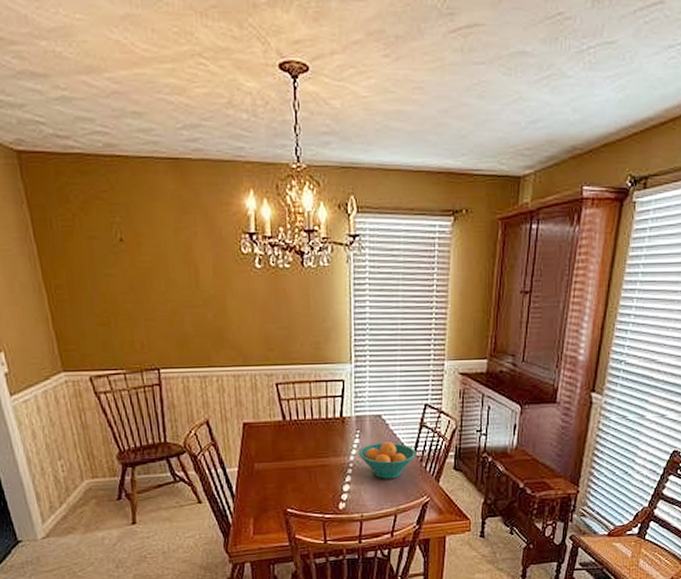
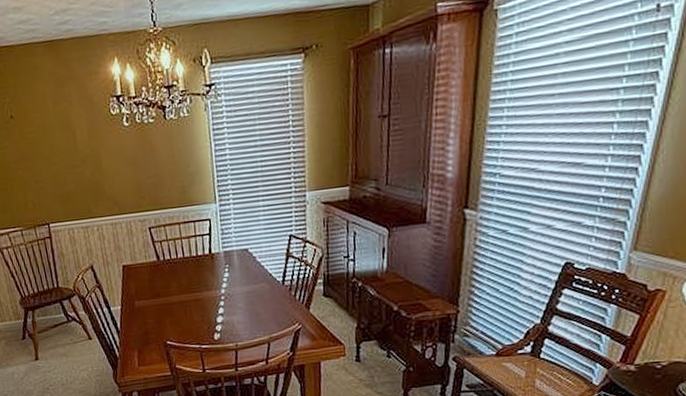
fruit bowl: present [358,442,417,479] -> none [228,273,285,309]

